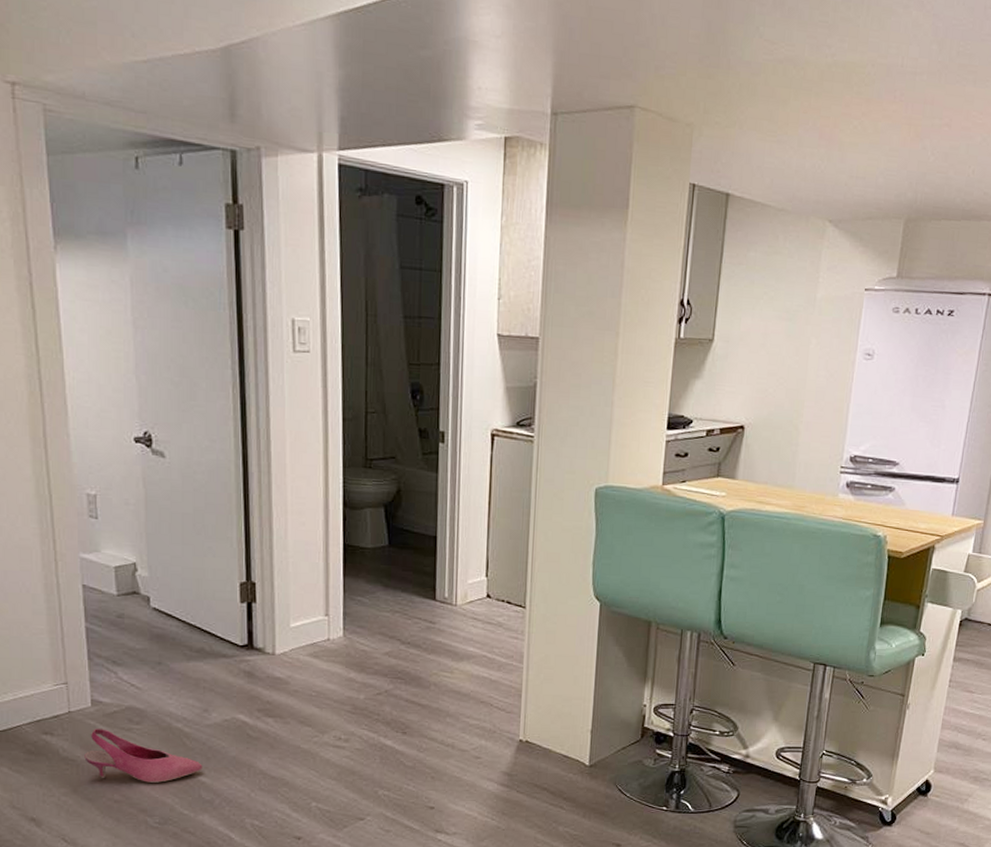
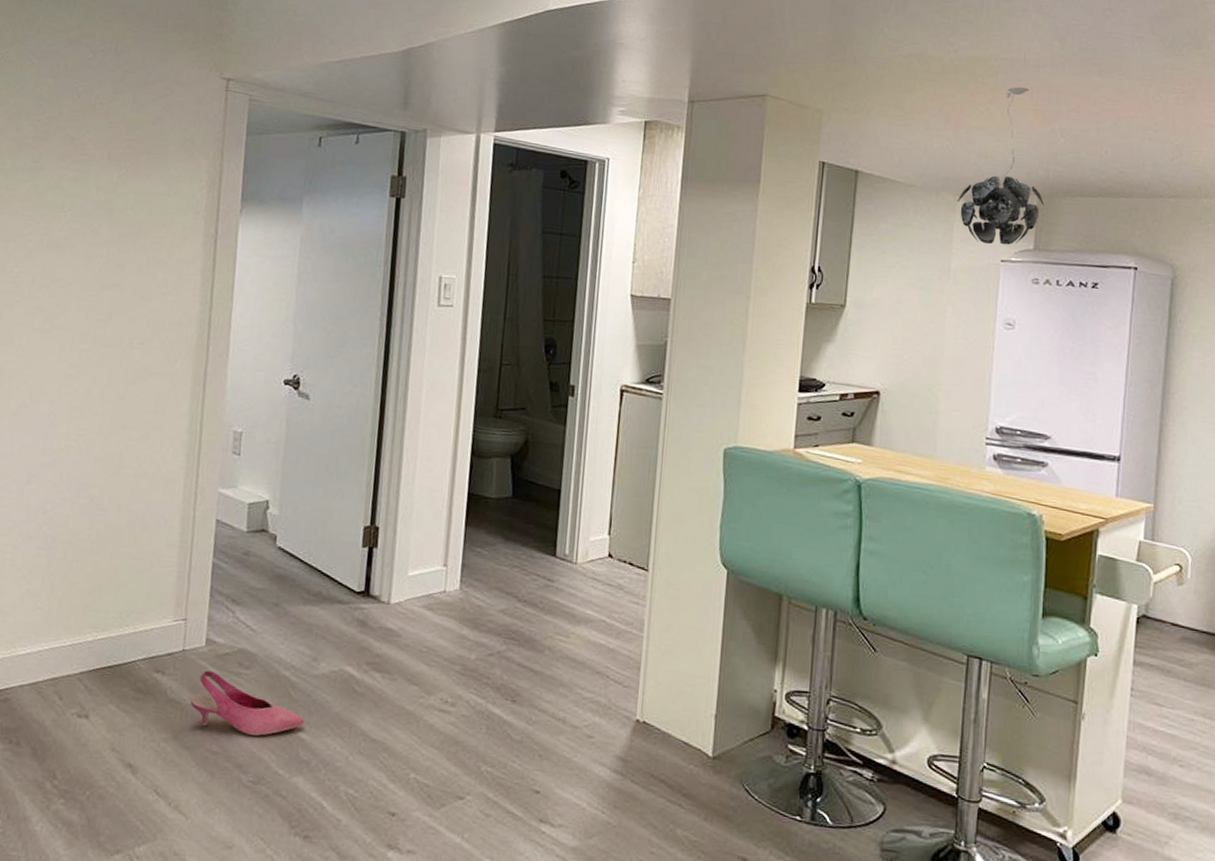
pendant light: none [826,98,910,273] -> present [957,87,1044,245]

